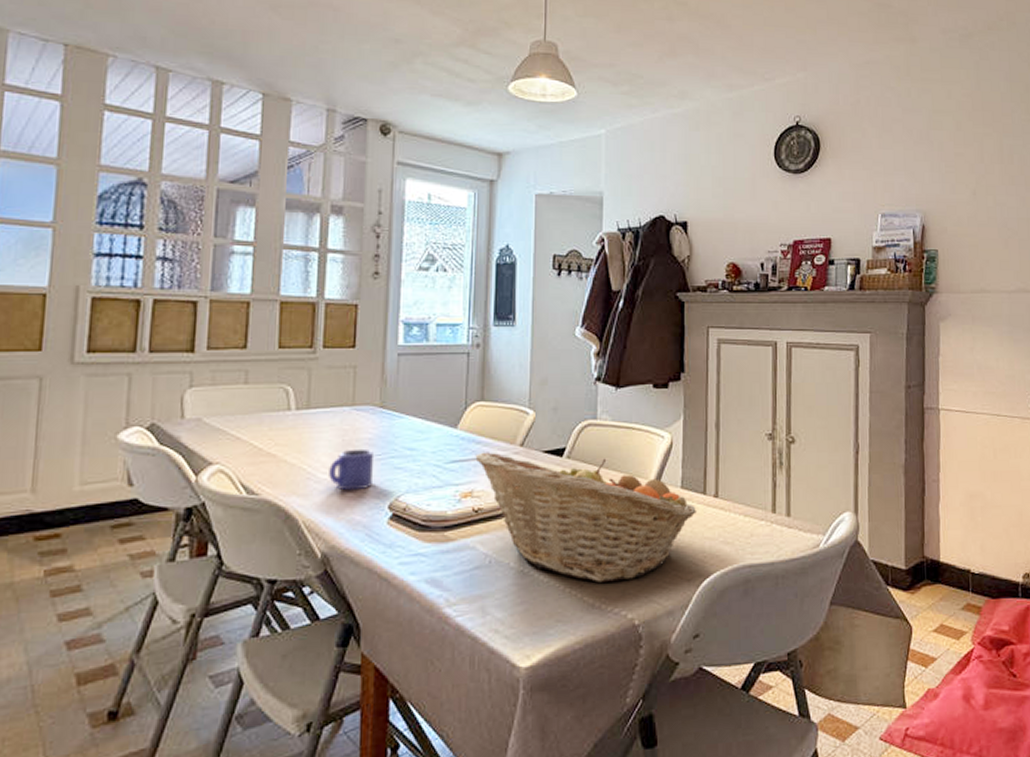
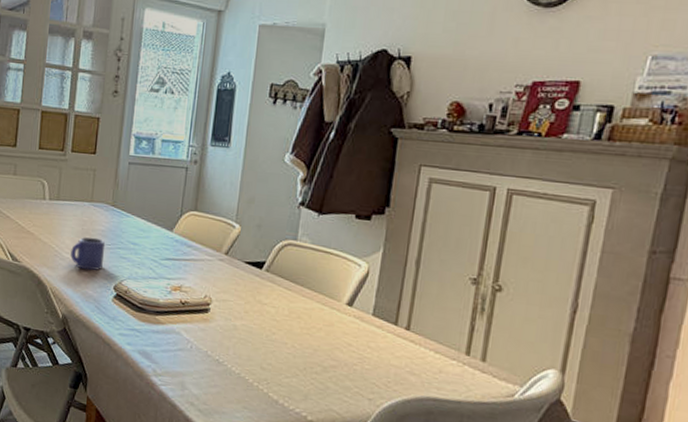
fruit basket: present [475,452,698,583] -> none [185,255,387,388]

